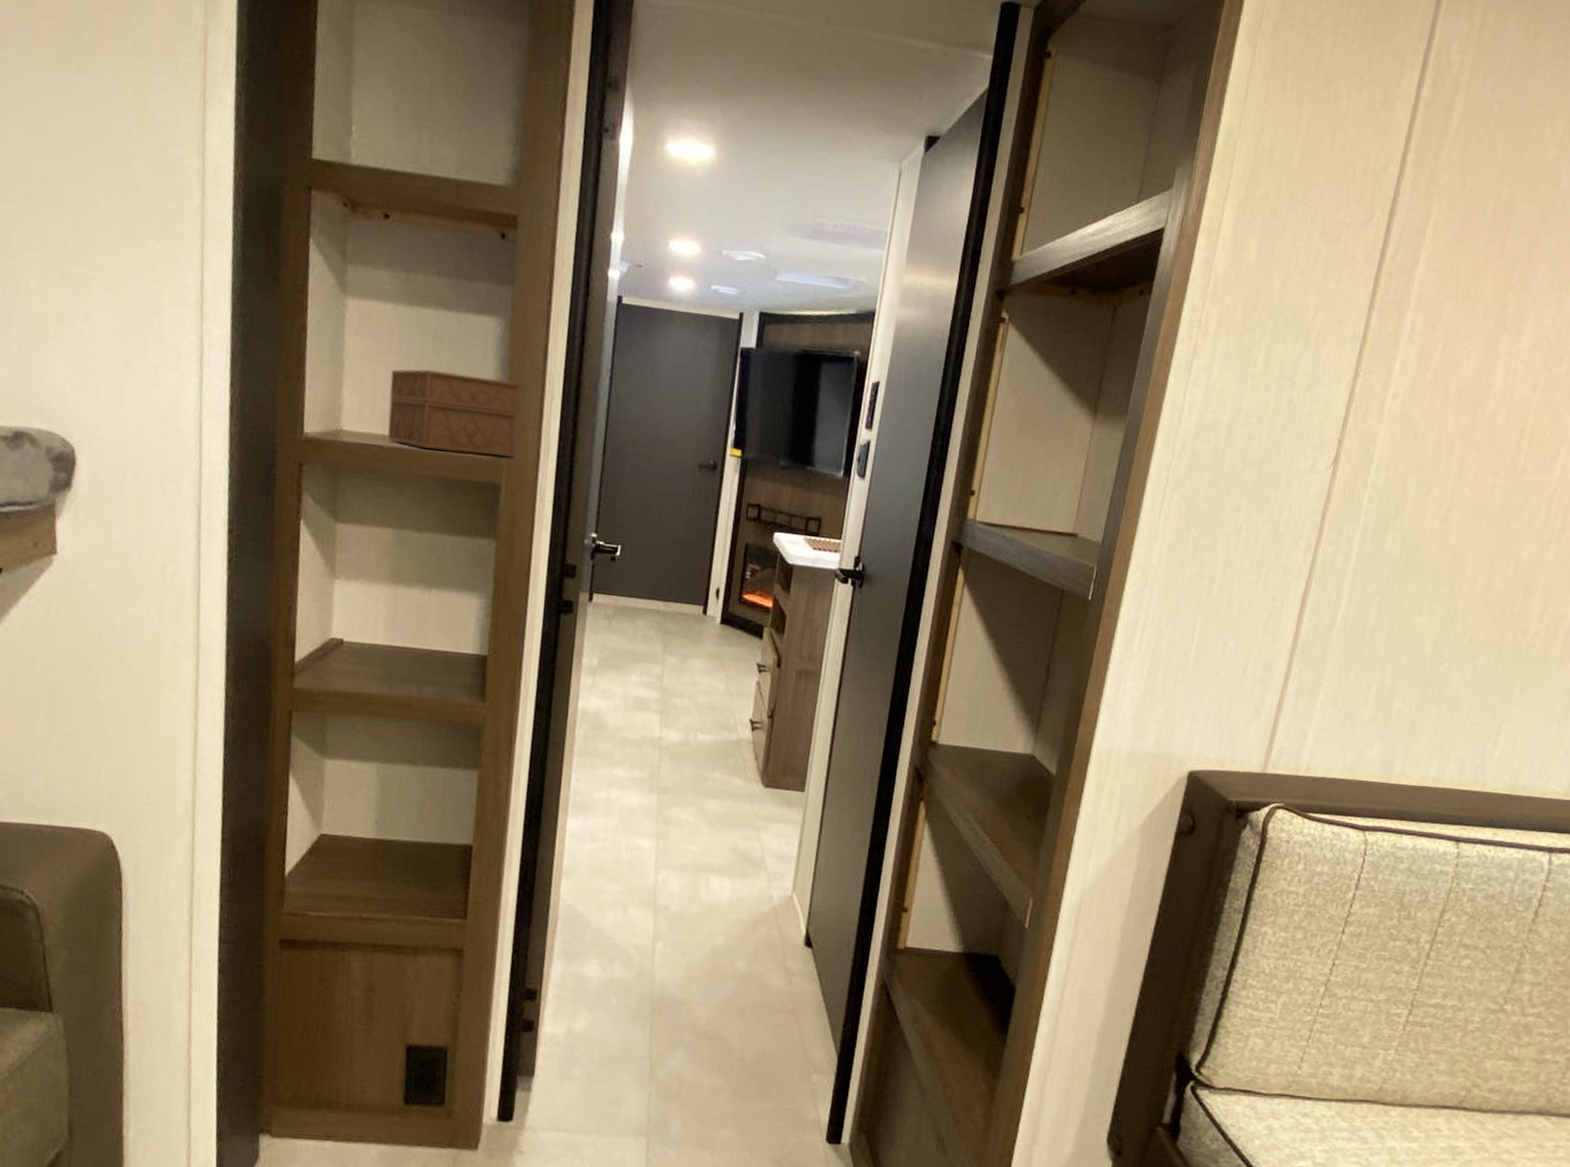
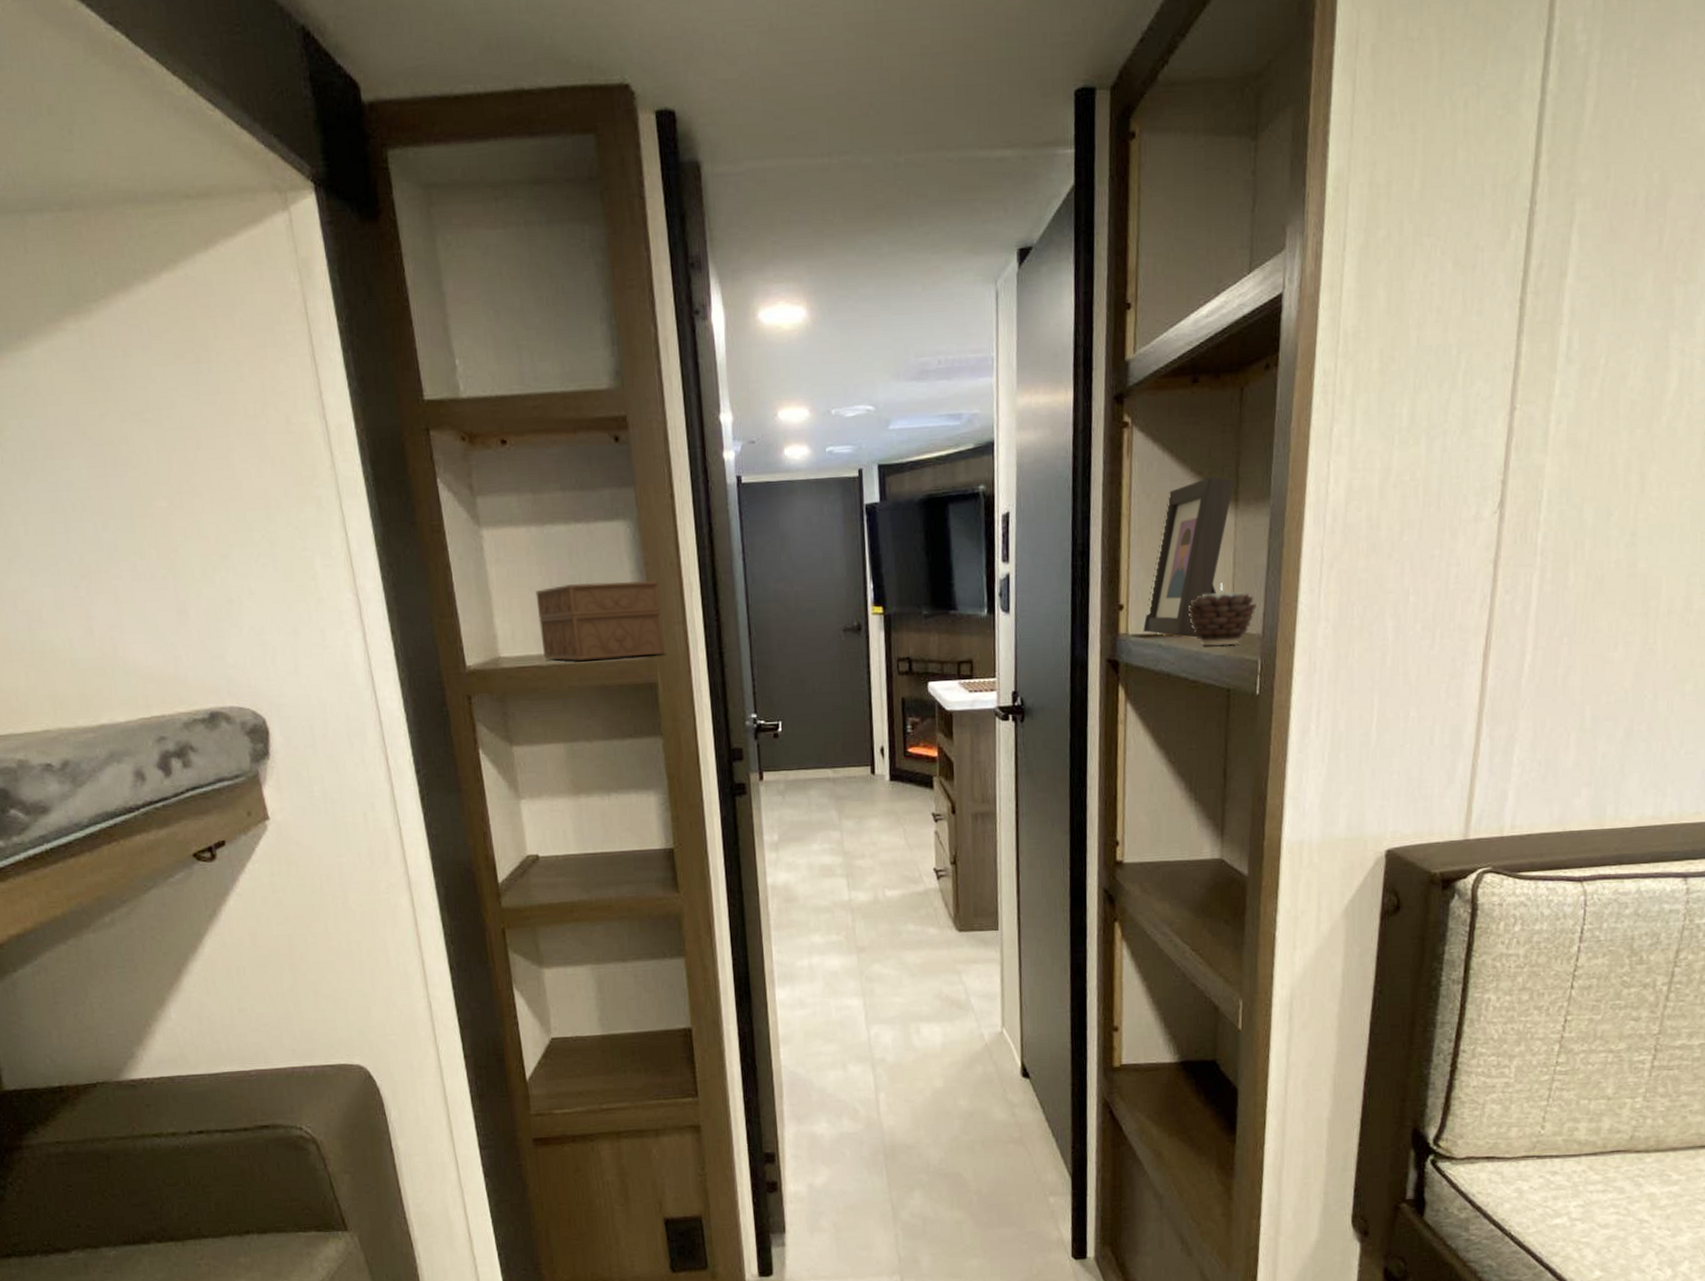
picture frame: none [990,384,1097,536] -> present [1143,476,1235,638]
candle: none [1035,487,1100,549] -> present [1187,583,1257,646]

